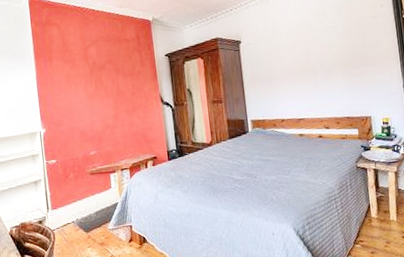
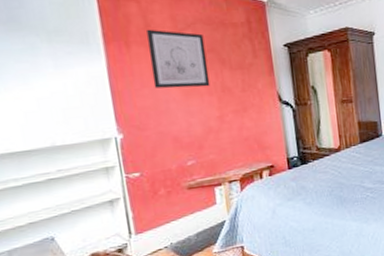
wall art: none [64,46,108,93] -> present [147,29,210,89]

